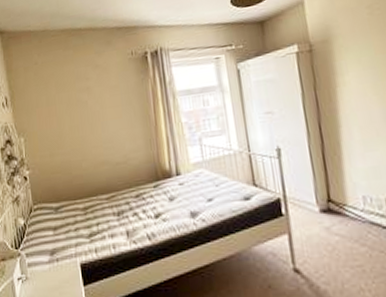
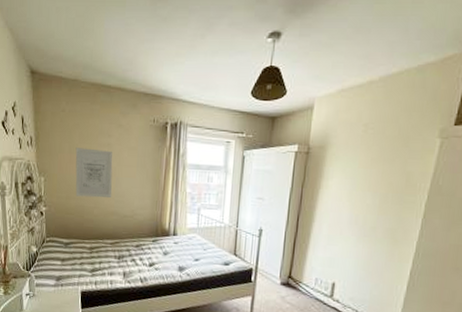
wall art: none [53,94,100,152] -> present [75,148,113,198]

